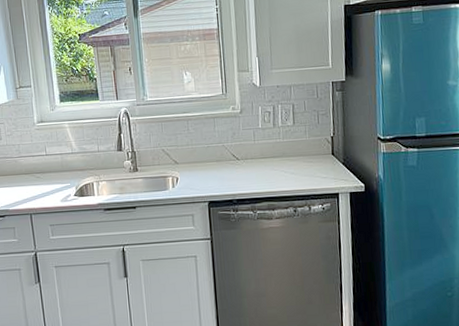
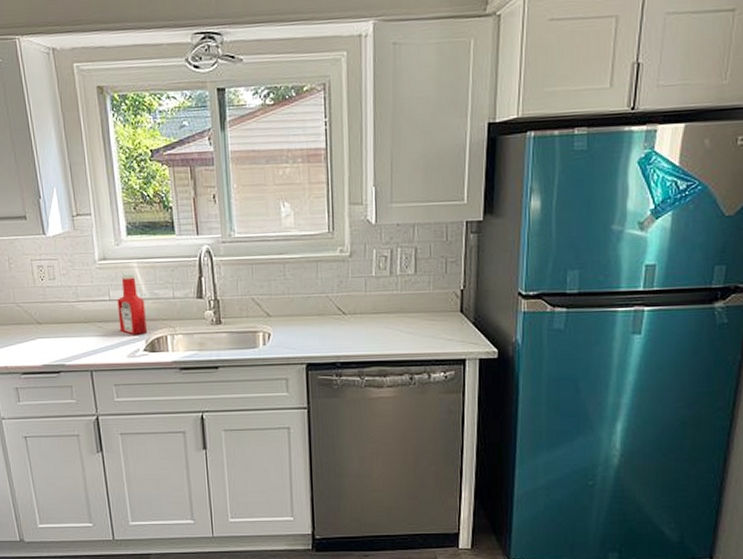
ketchup bottle: none [52,132,78,183] -> present [117,273,148,335]

